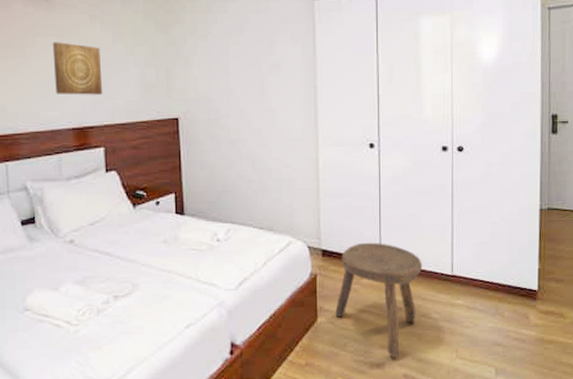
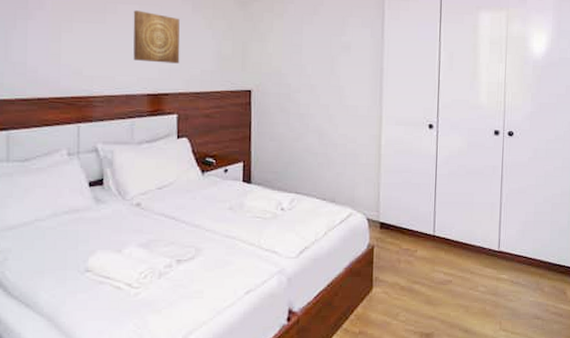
stool: present [335,242,423,357] -> none [390,217,473,328]

